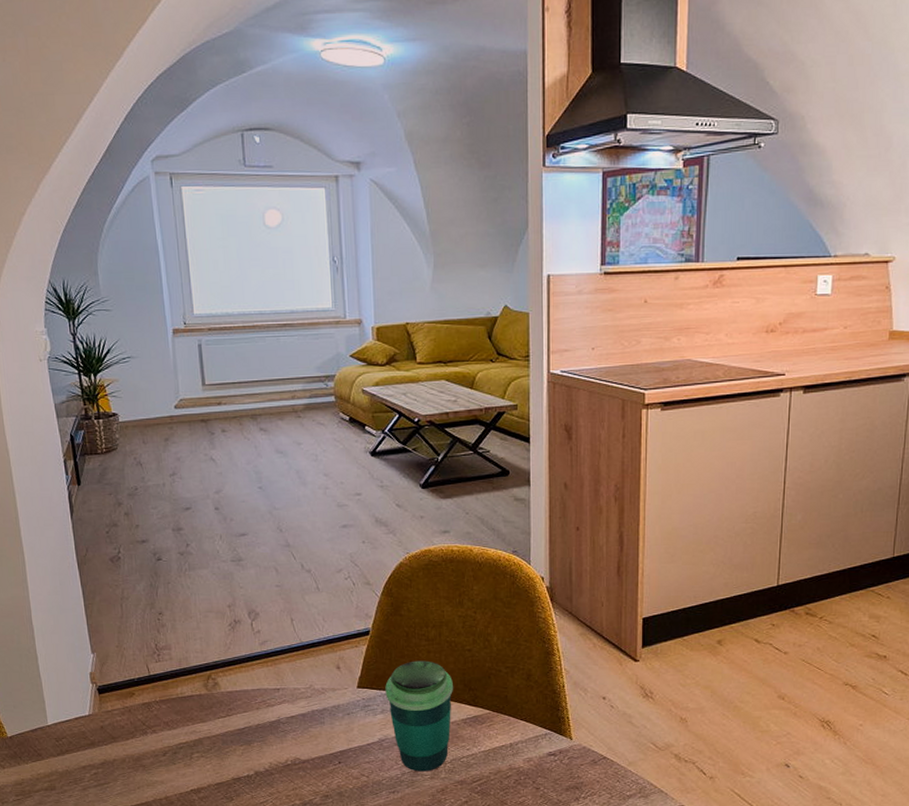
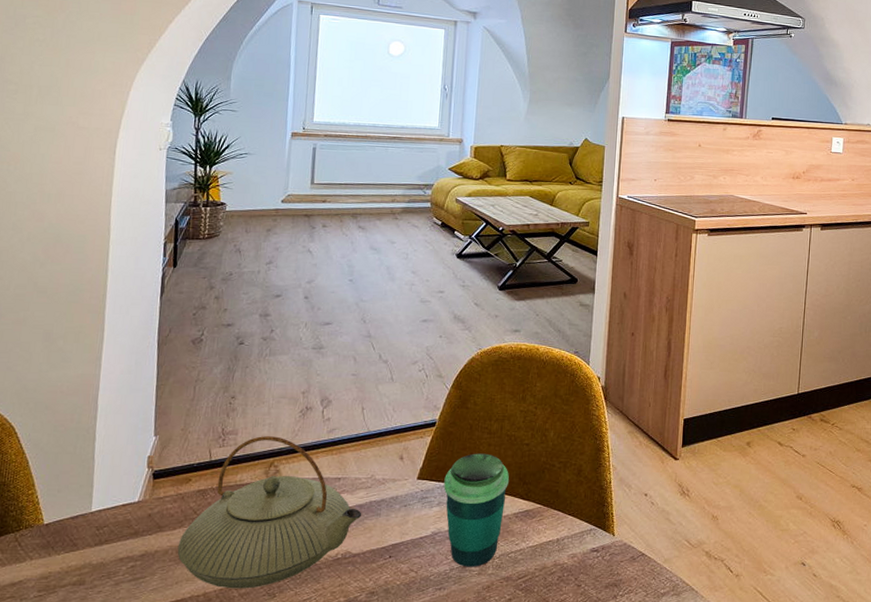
teapot: none [133,650,306,793] -> present [177,436,362,589]

